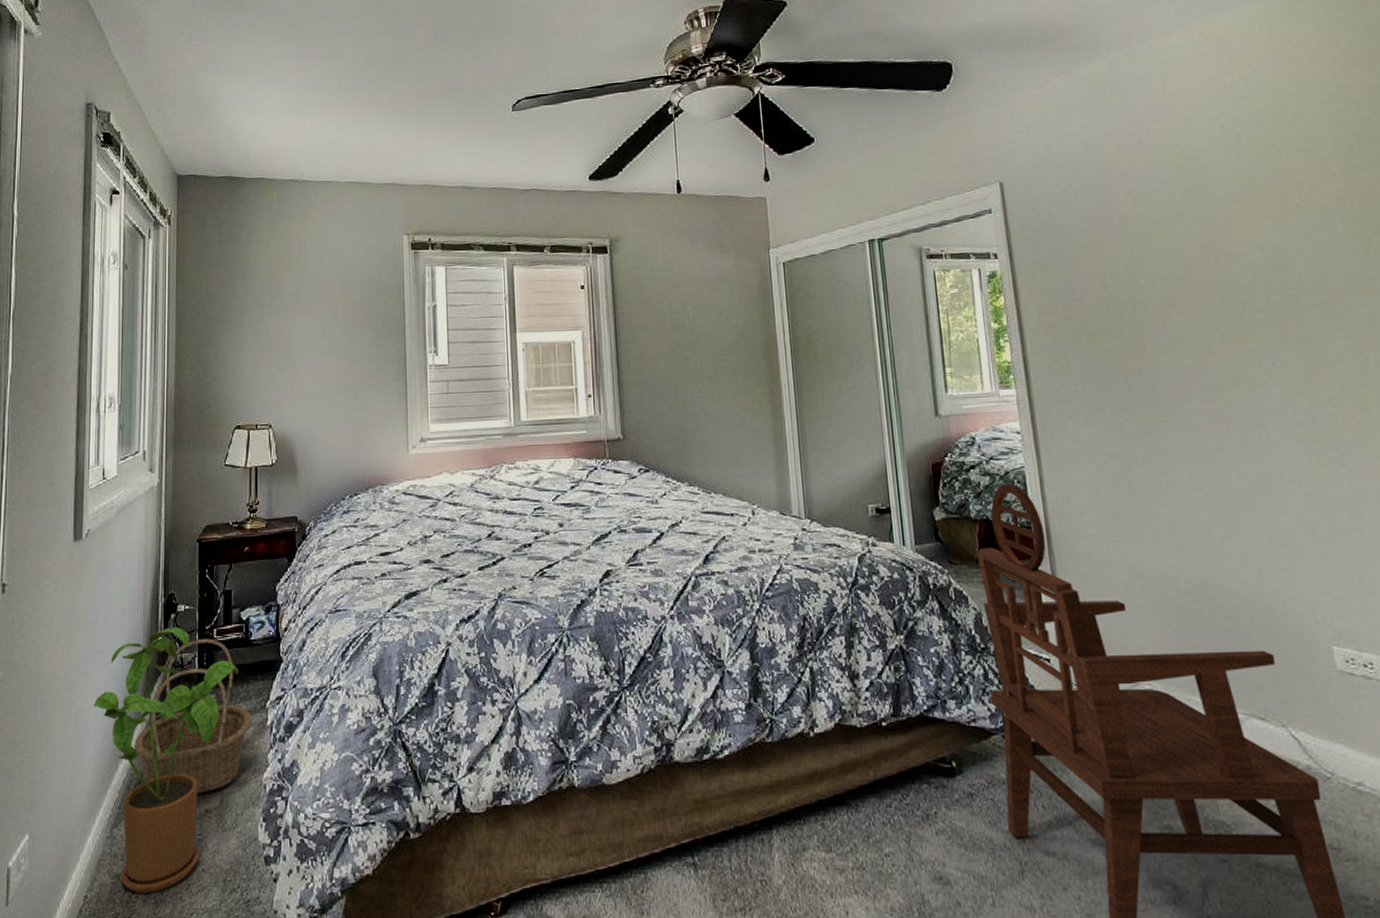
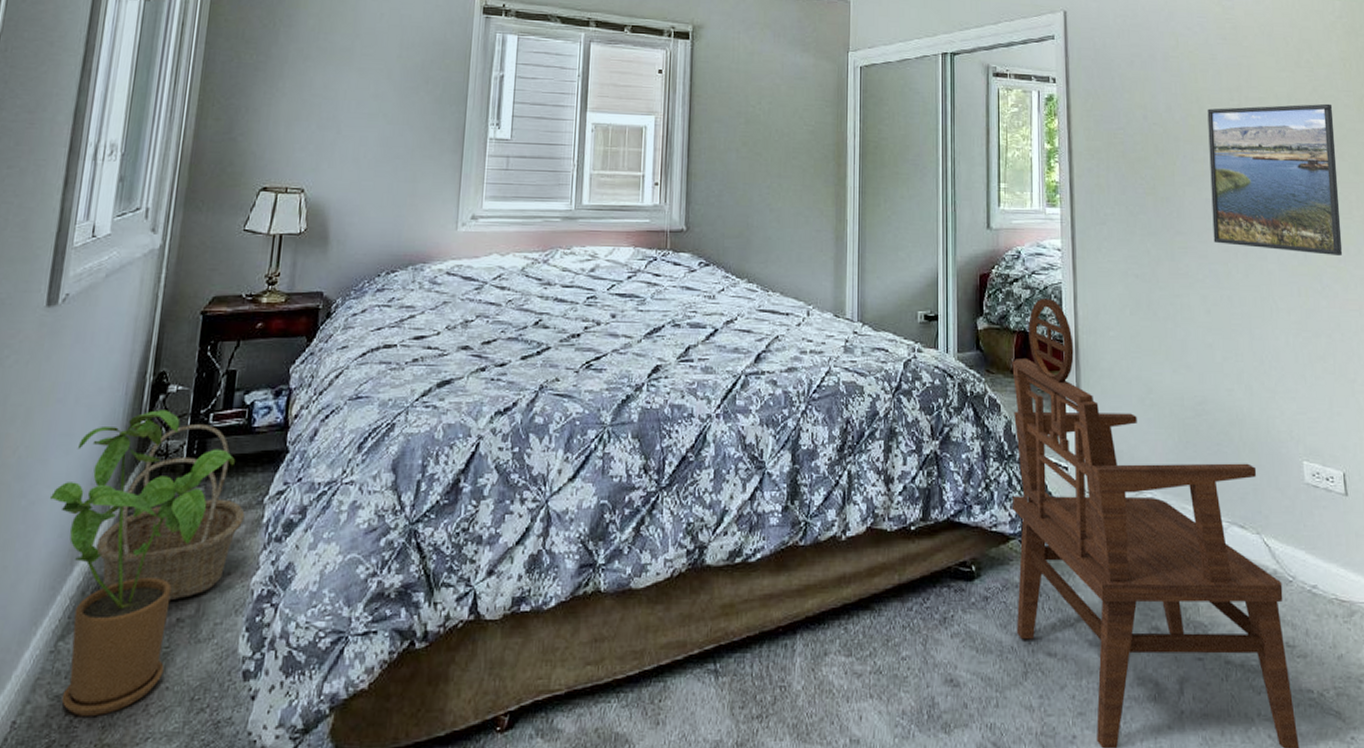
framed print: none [1178,250,1362,418] -> present [1207,103,1343,255]

